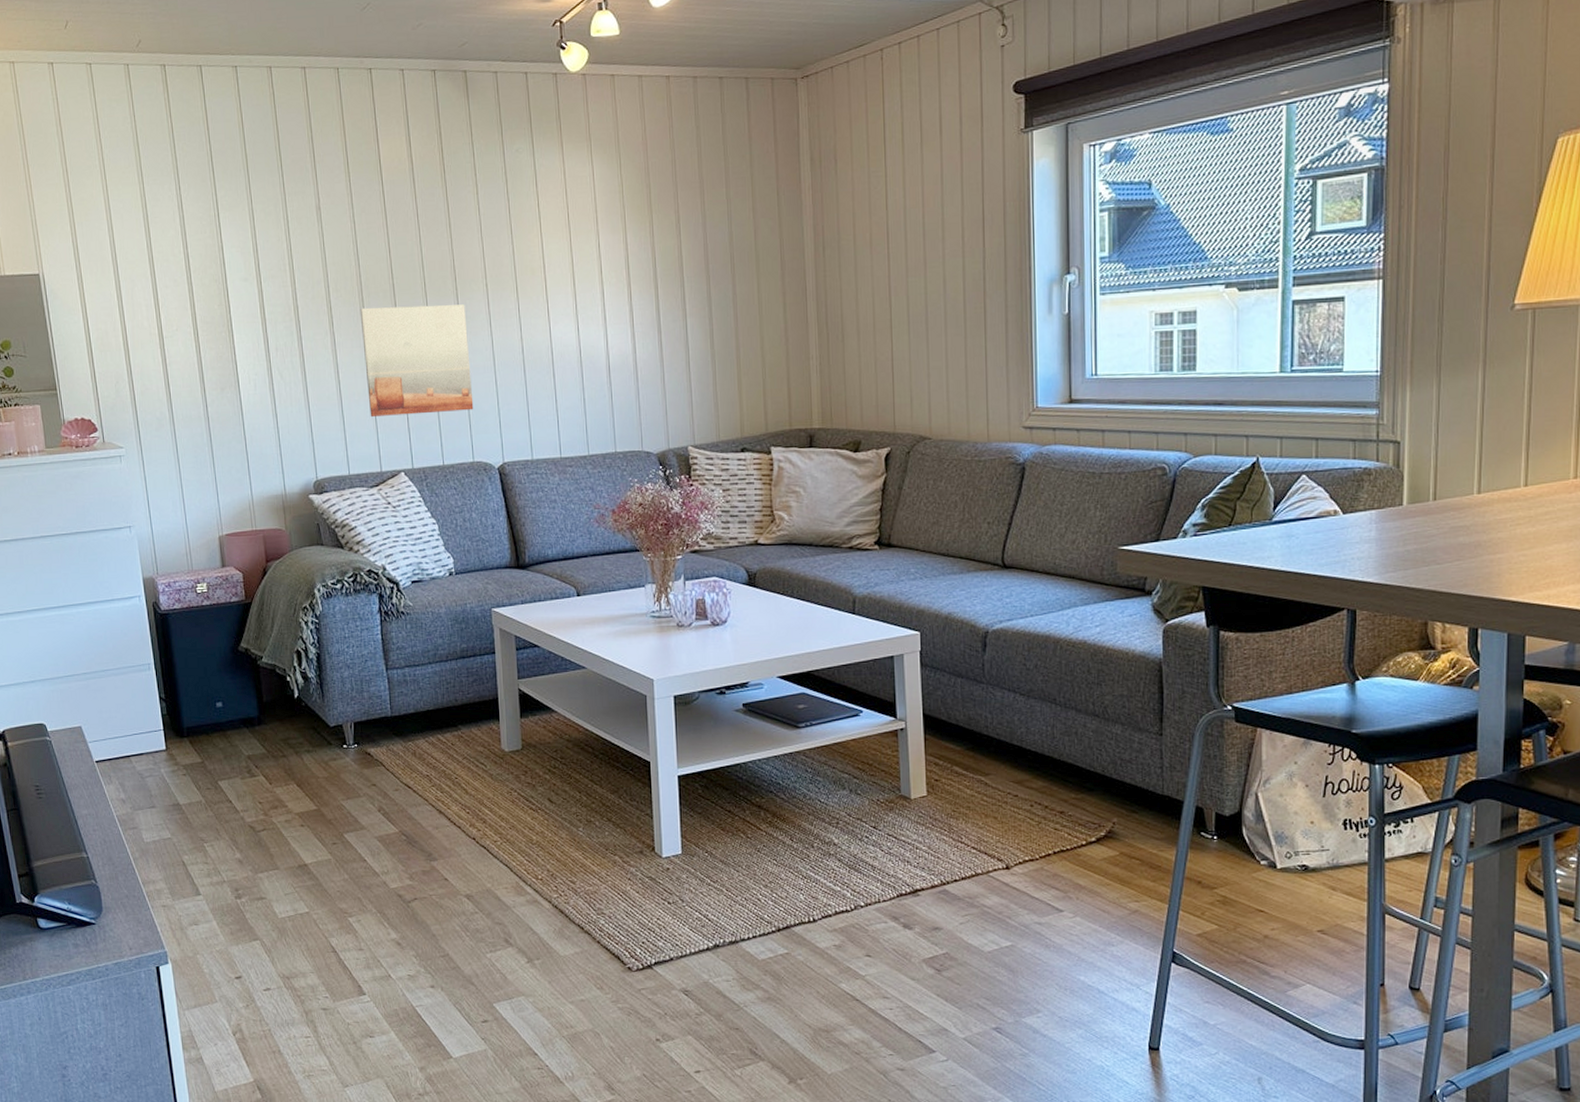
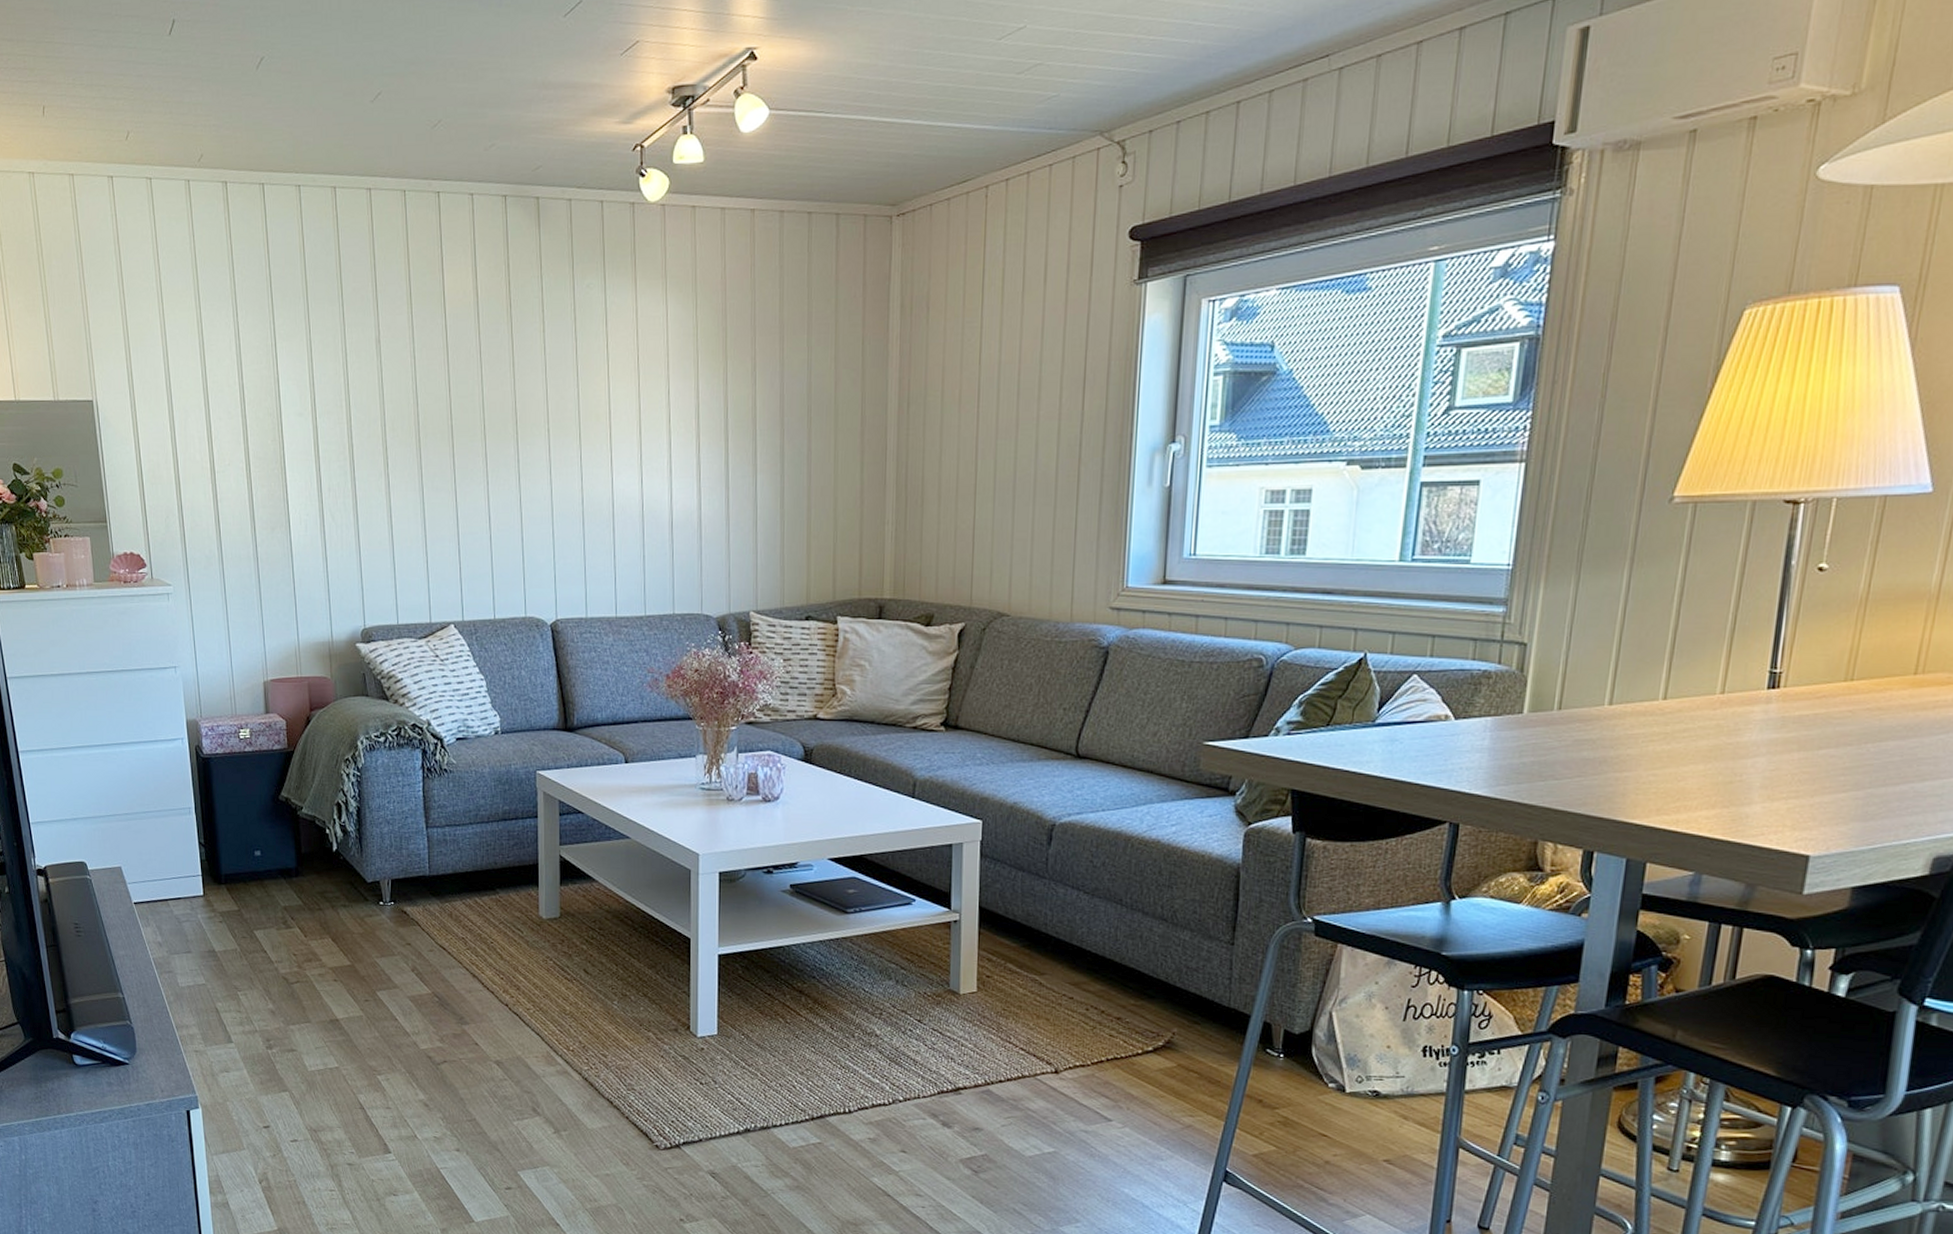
wall art: present [360,304,474,417] -> none [416,449,529,565]

